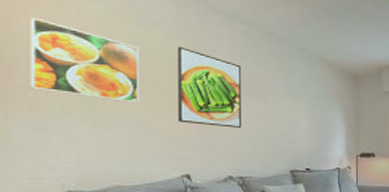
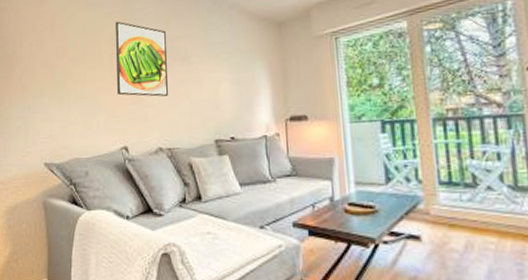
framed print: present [30,17,139,103] -> none [23,17,89,81]

